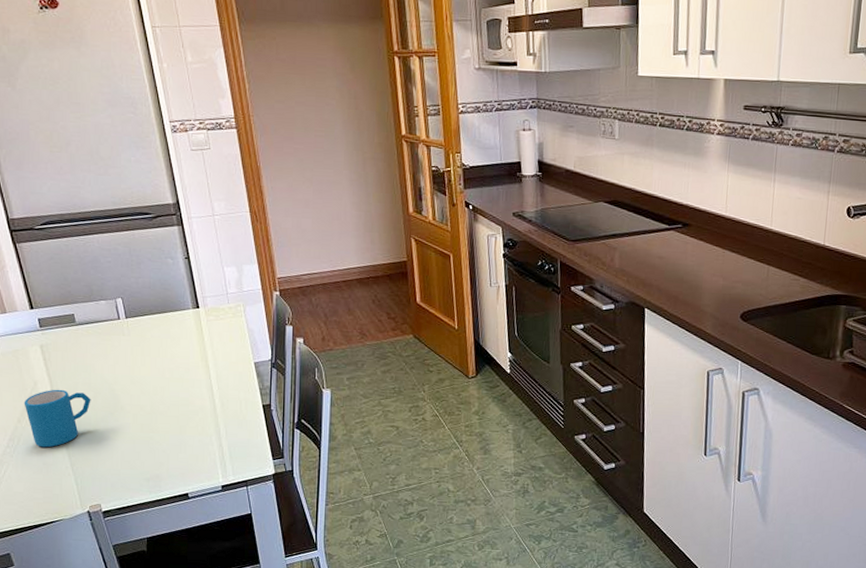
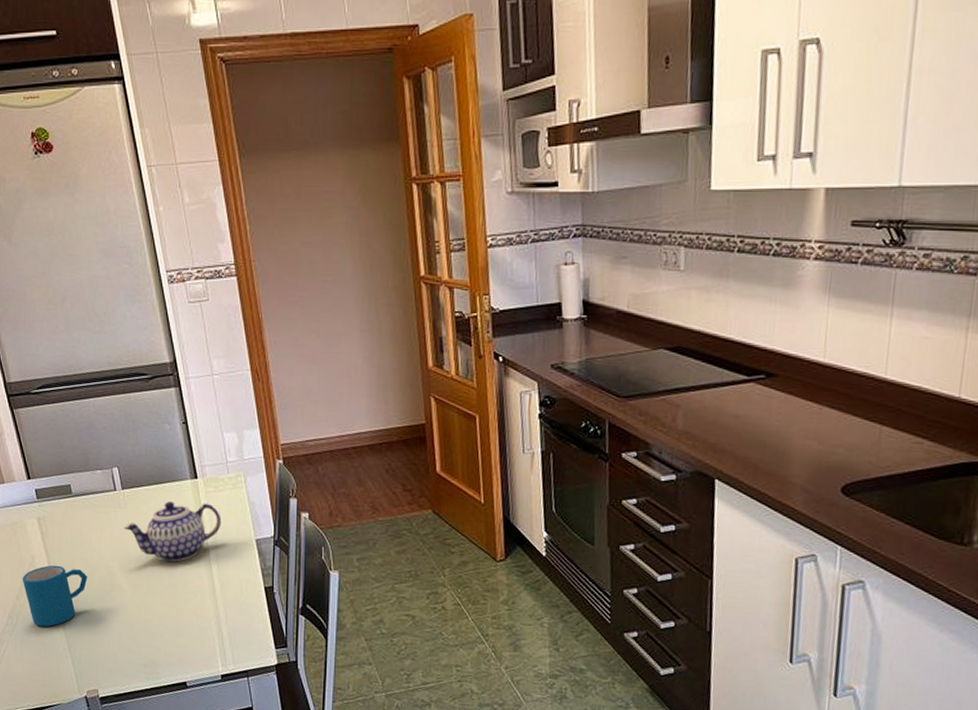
teapot: none [127,329,222,384] -> present [123,501,221,562]

